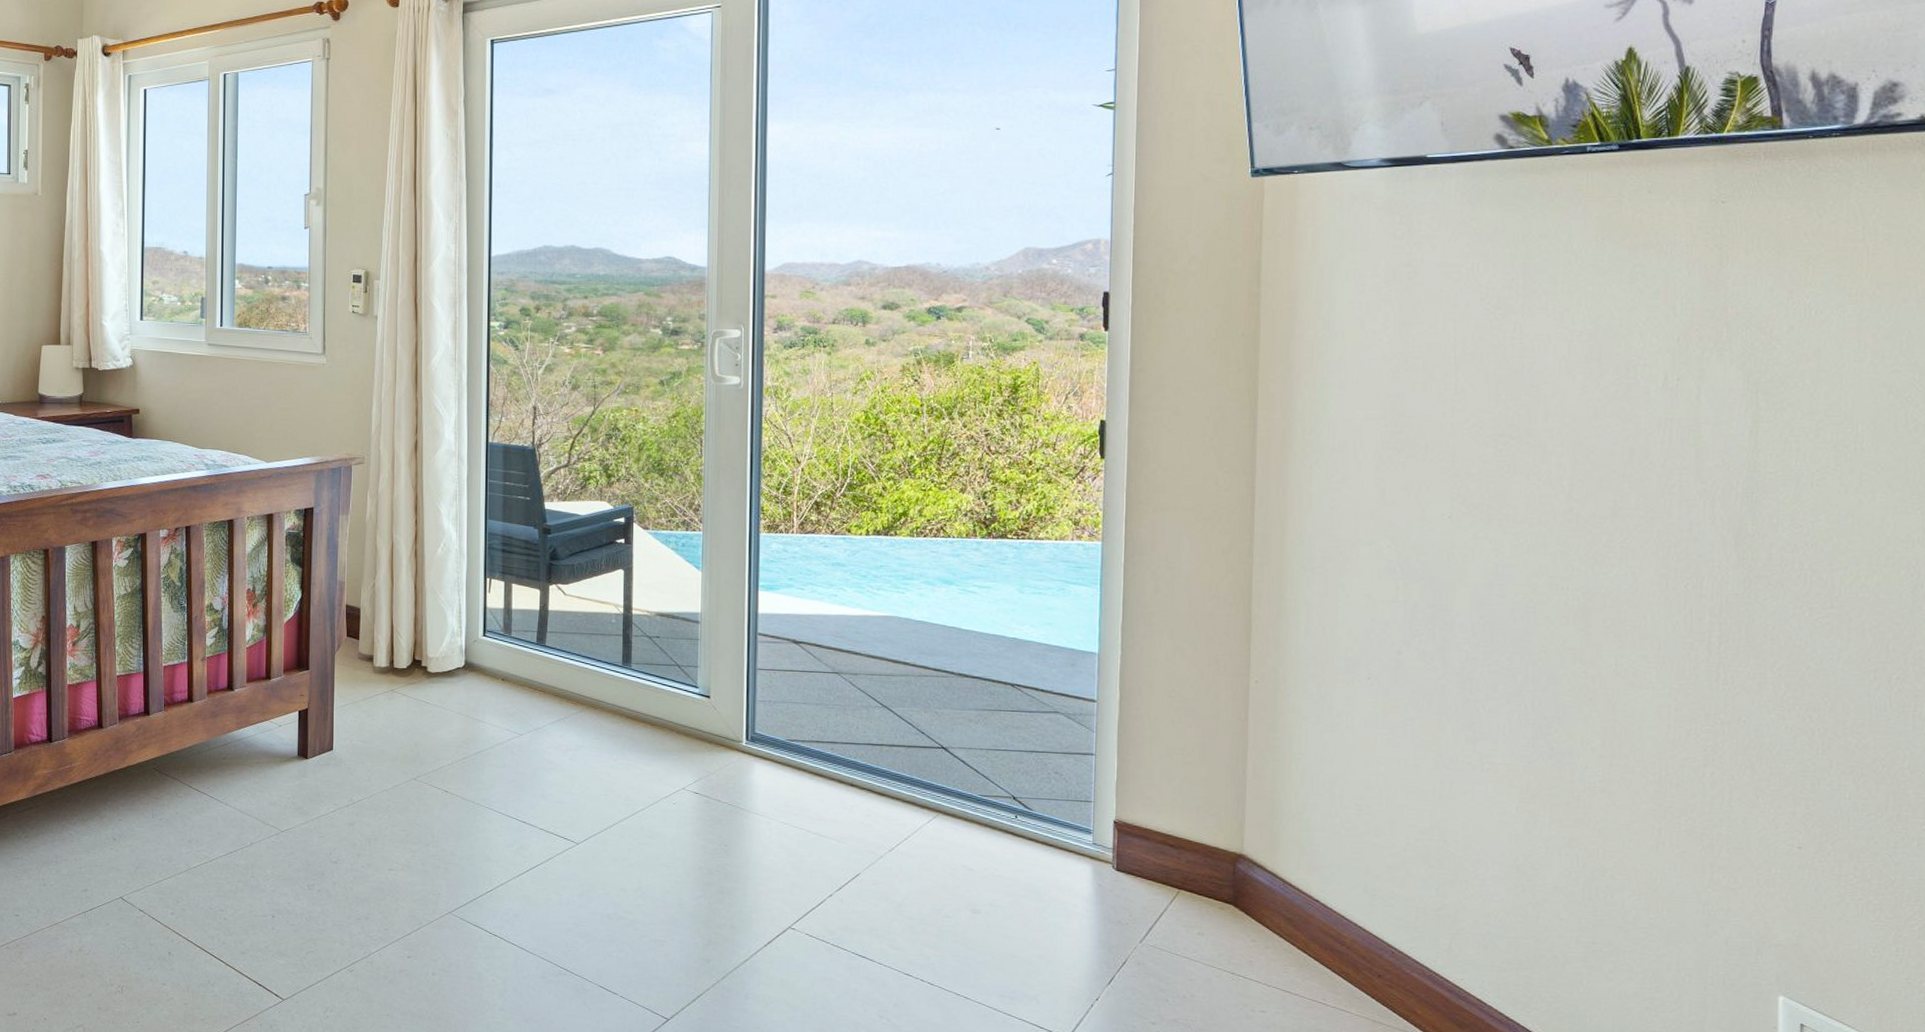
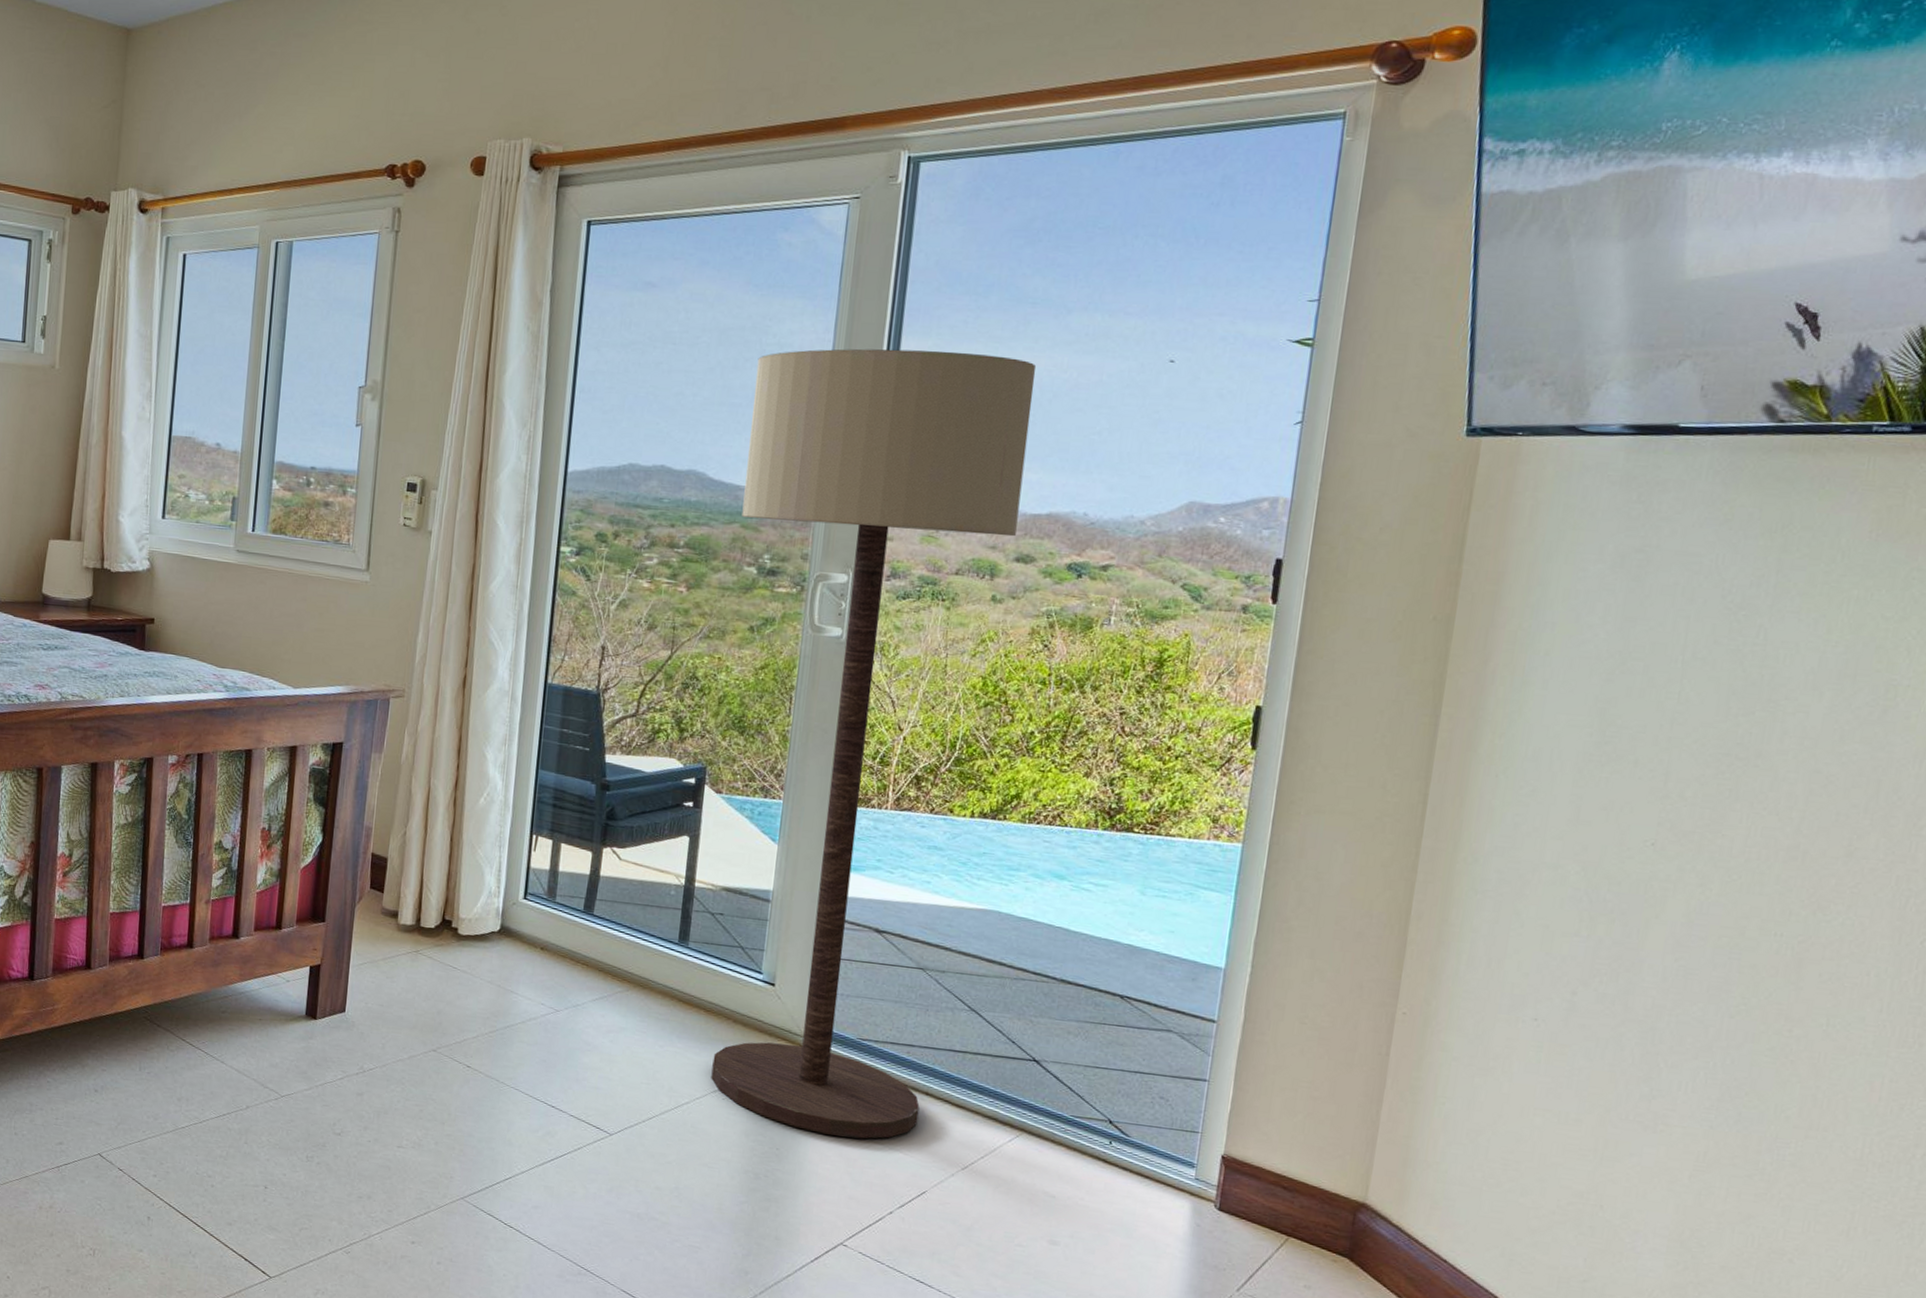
floor lamp: none [645,132,884,830] -> present [711,349,1036,1139]

